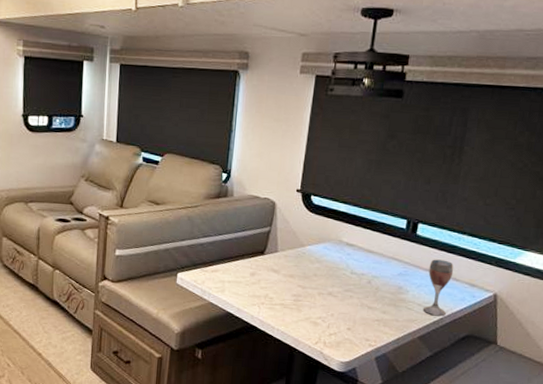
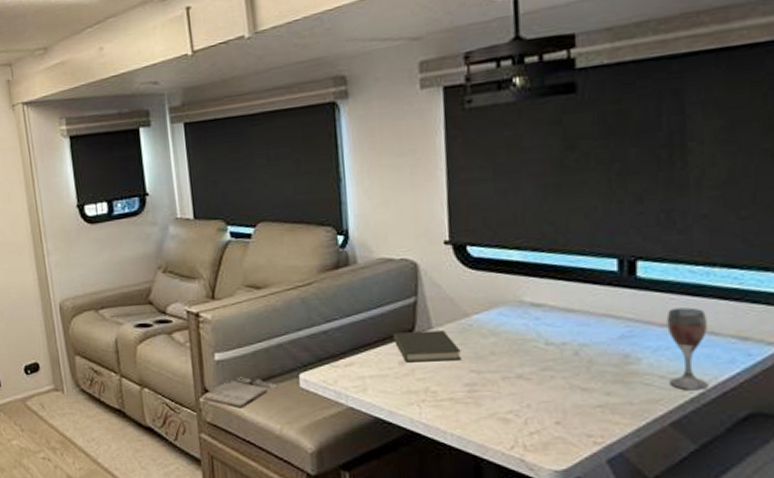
magazine: none [101,270,160,294] -> present [202,377,278,409]
book: none [249,251,294,278] -> present [392,330,461,363]

